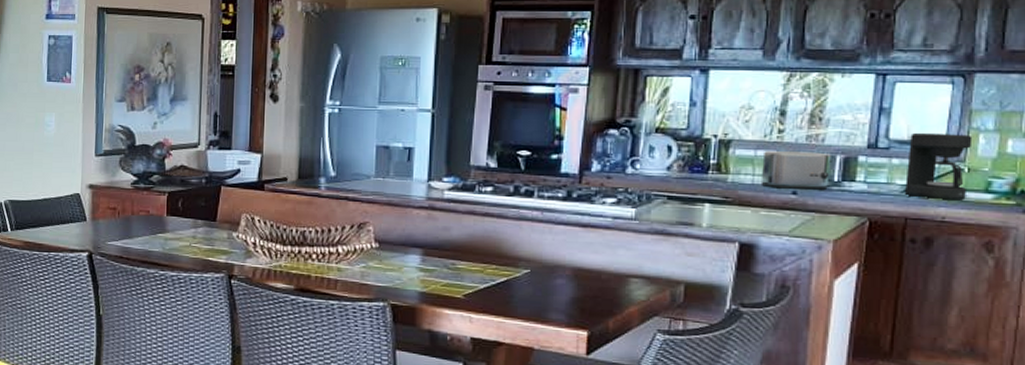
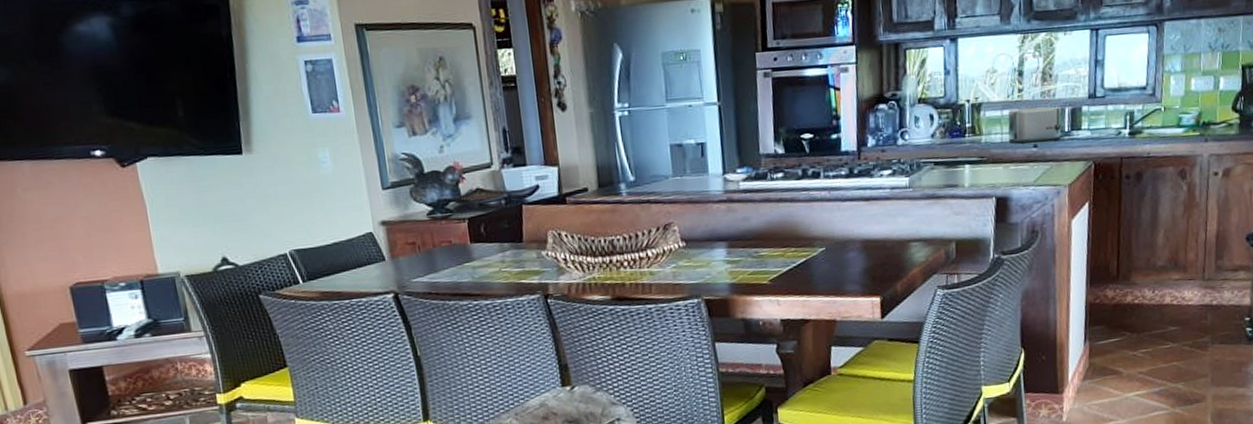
coffee maker: present [904,132,973,202] -> none [1118,77,1166,140]

